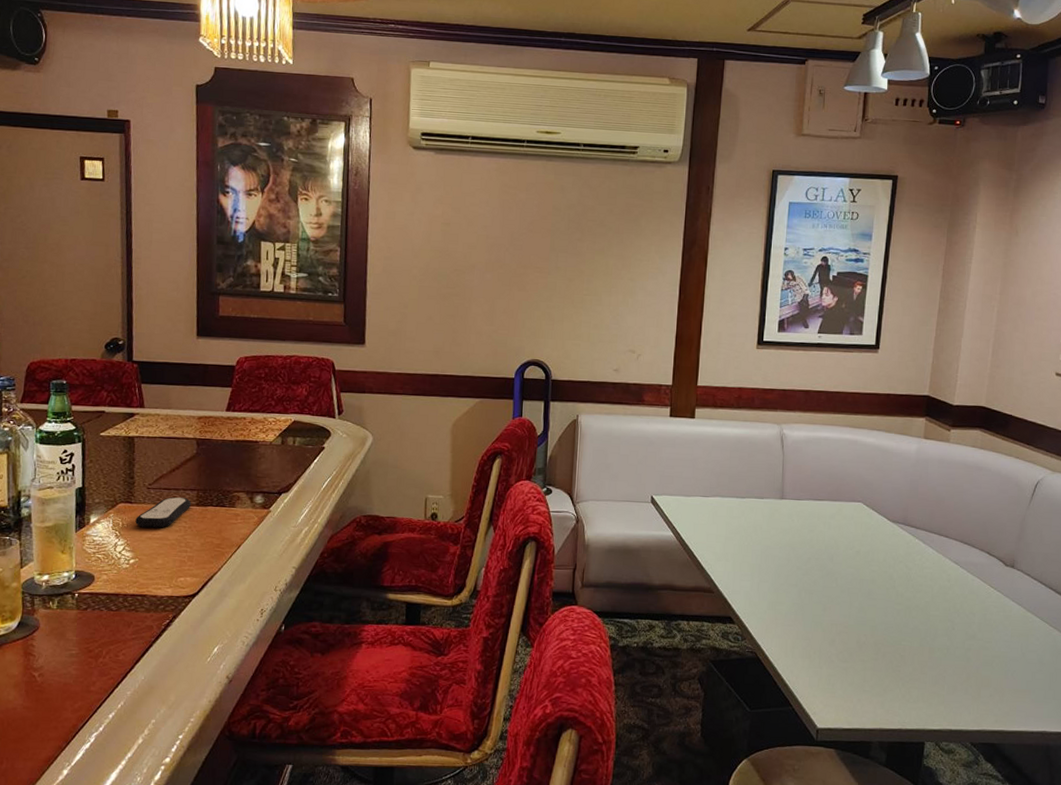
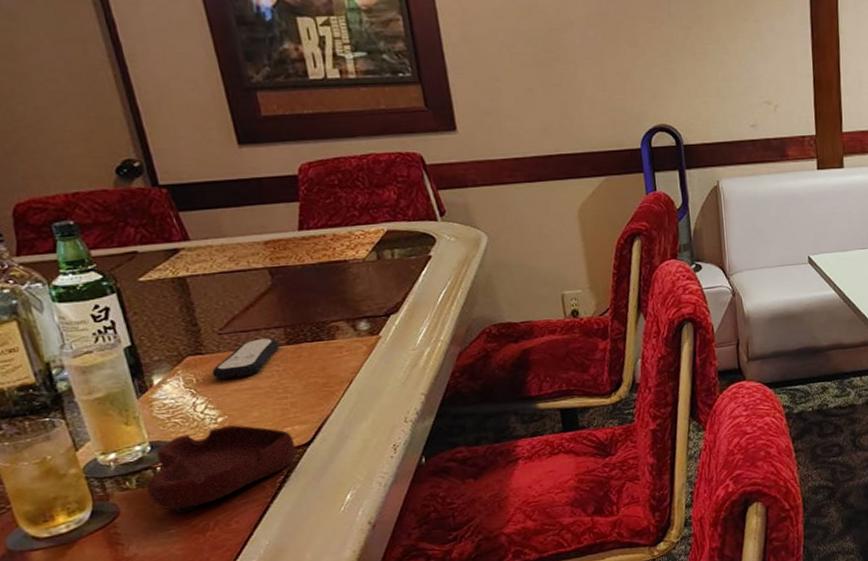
ashtray: none [63,567,184,638] -> present [147,424,296,514]

